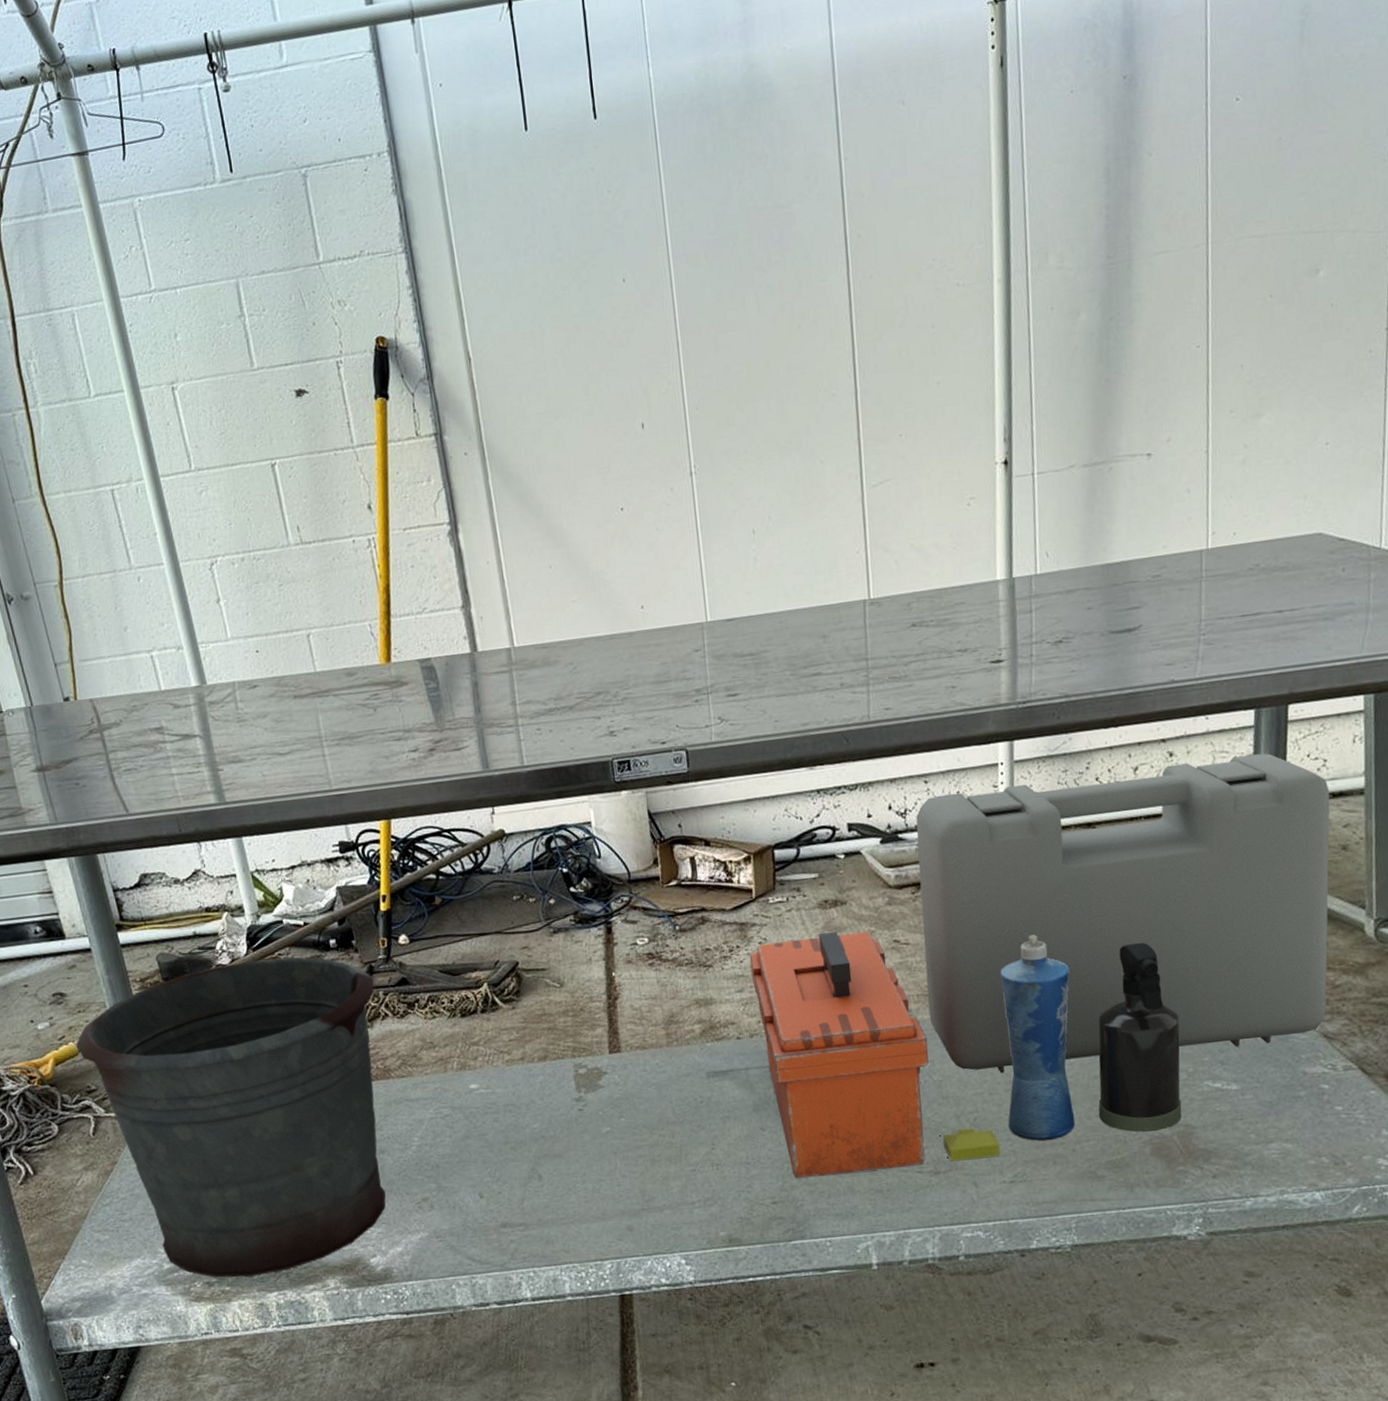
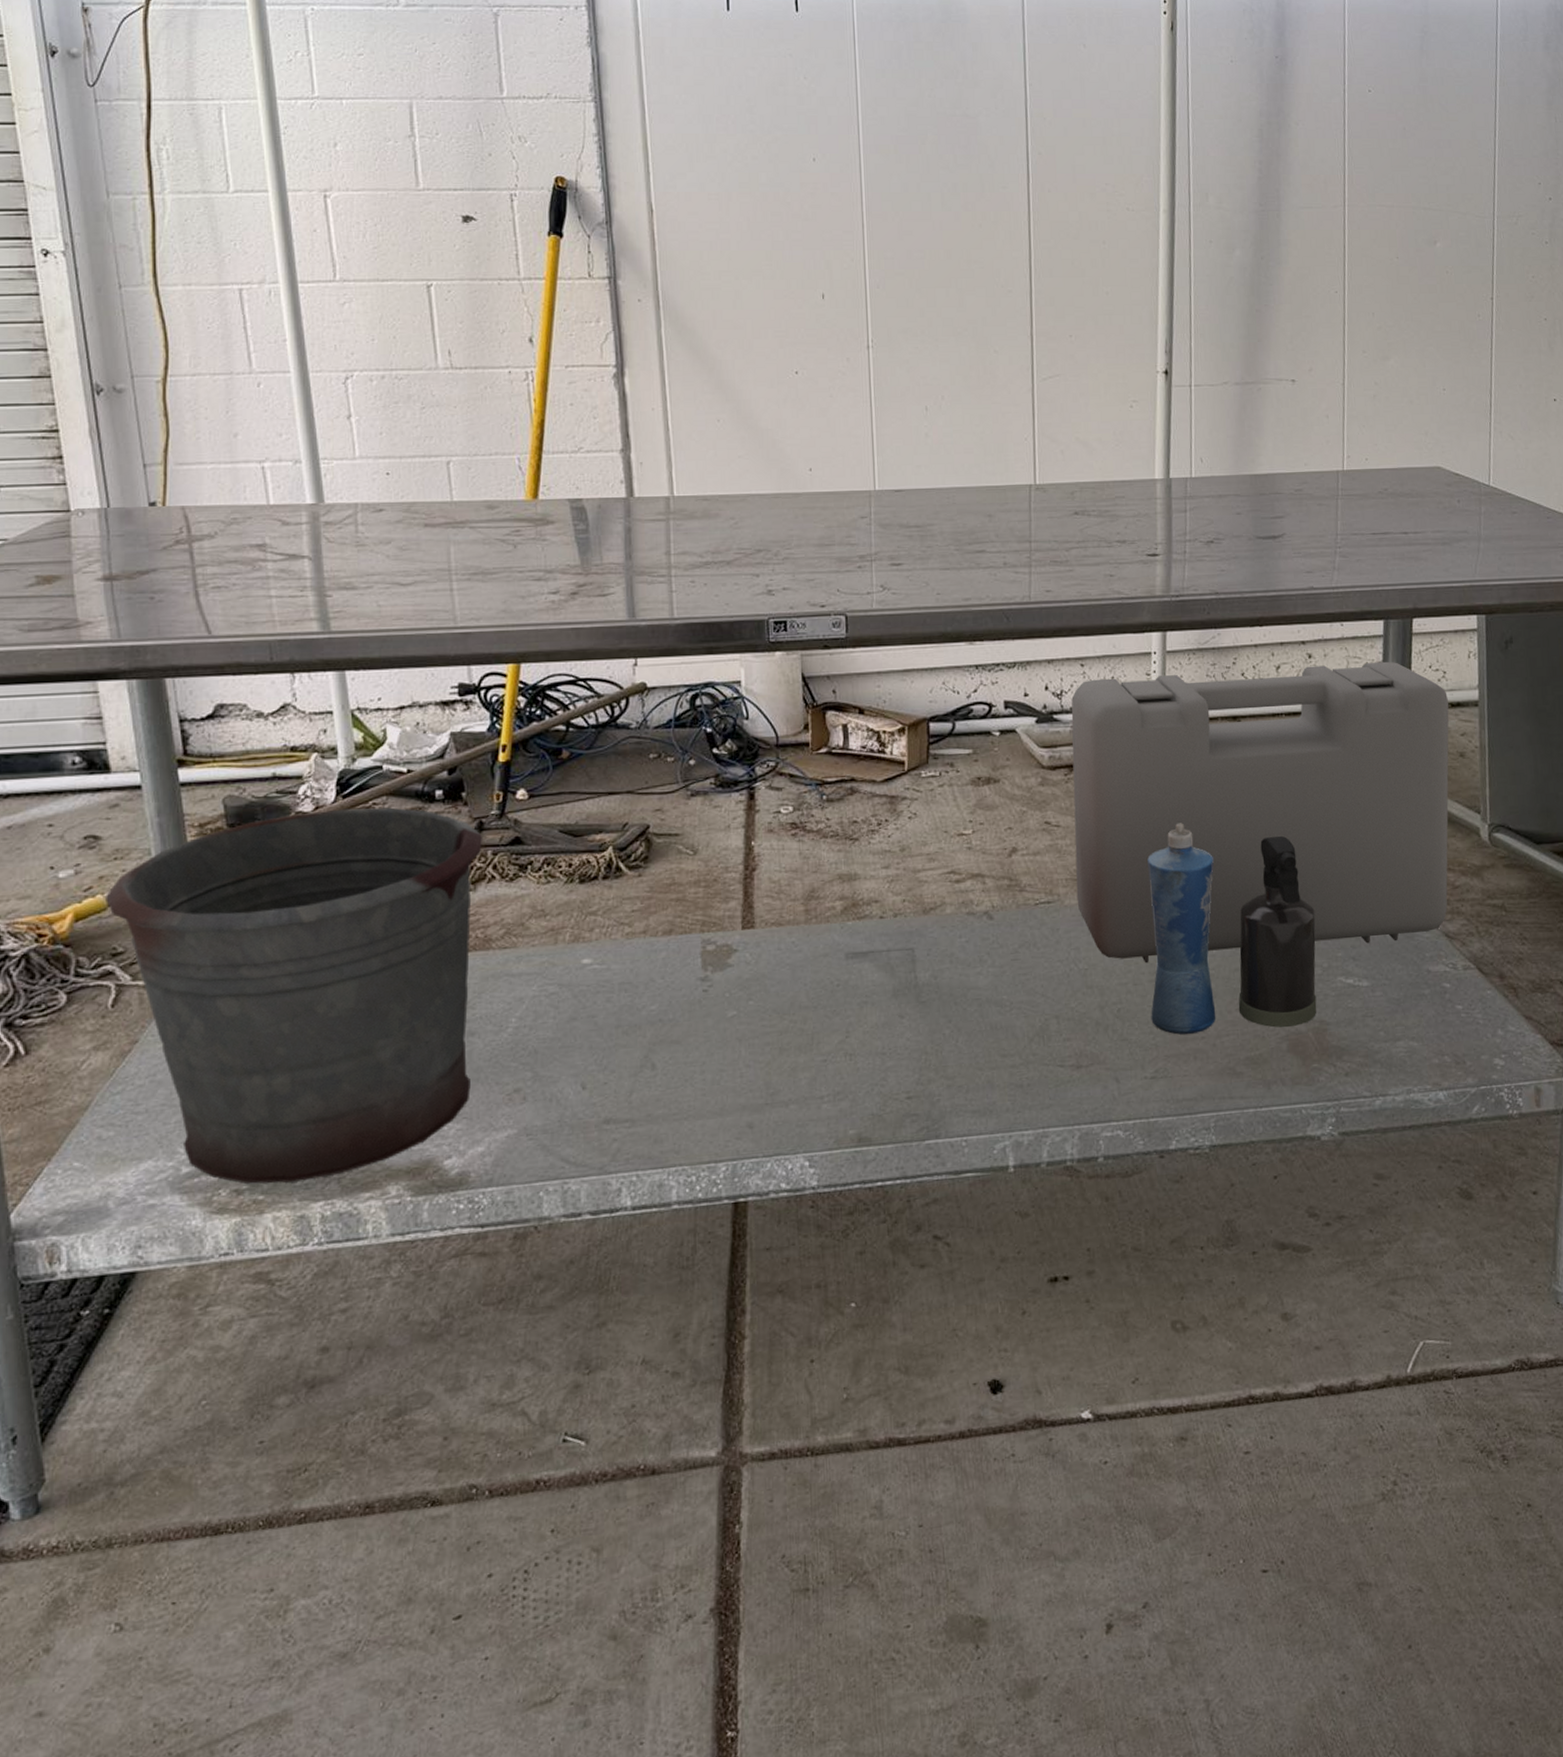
toolbox: present [749,931,929,1179] -> none [897,809,1075,1072]
sponge: present [942,1128,1001,1162] -> none [1085,1020,1143,1055]

